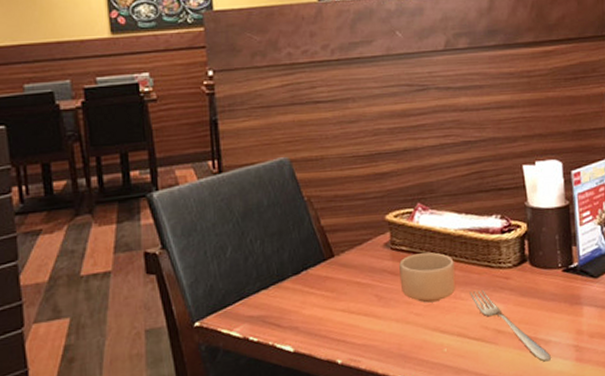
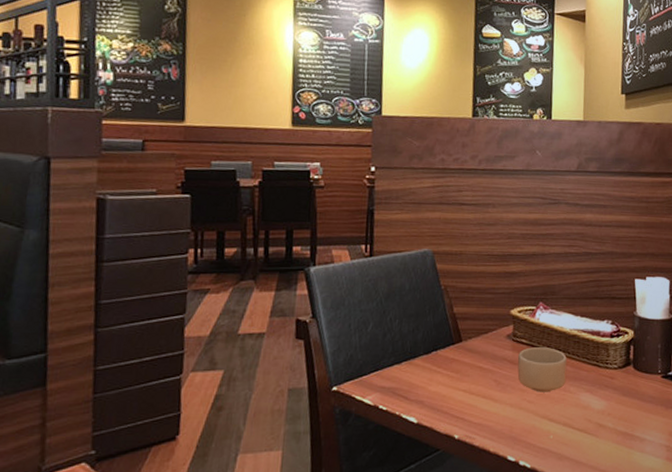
fork: present [469,289,551,362] -> none [578,385,644,458]

